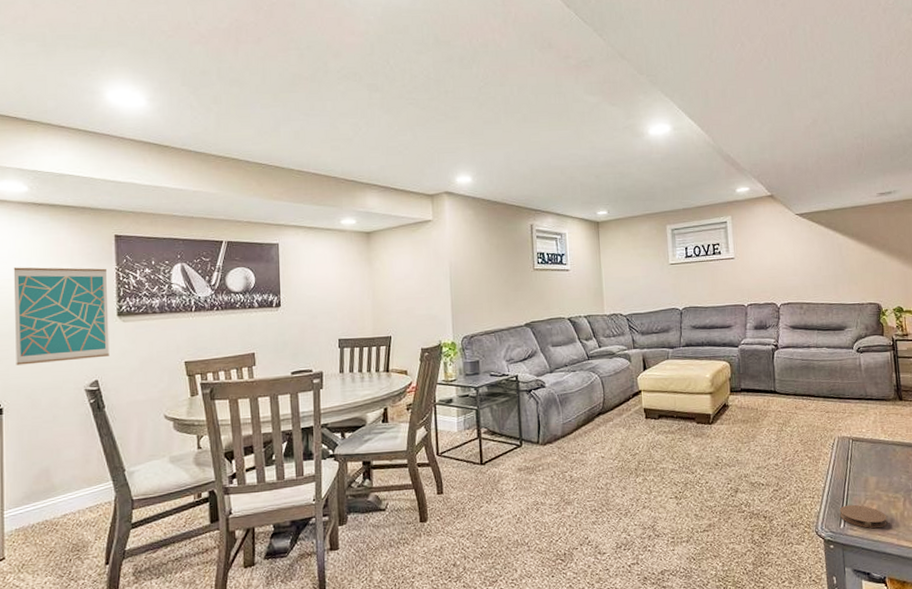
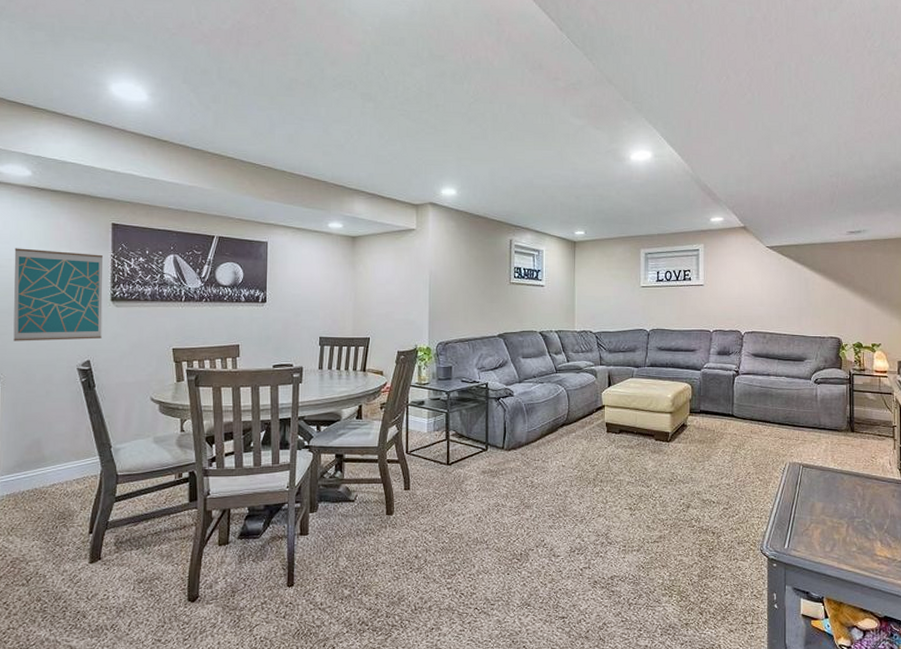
coaster: present [839,504,888,529] -> none [785,527,830,551]

